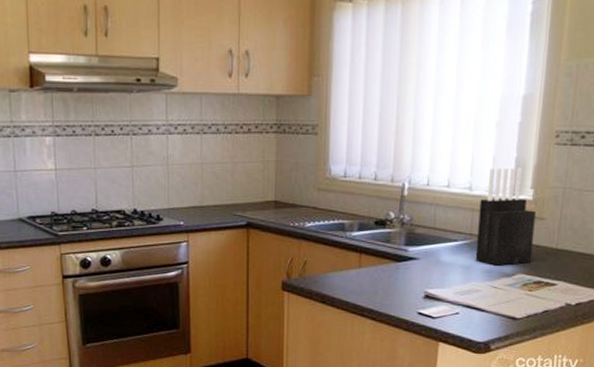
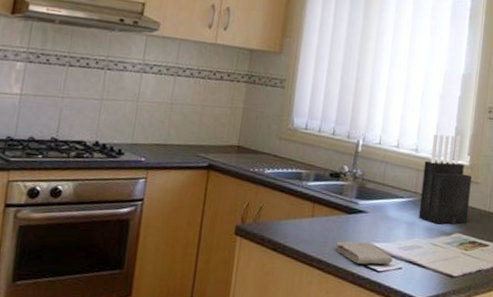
washcloth: none [386,289,448,311] -> present [335,240,393,265]

